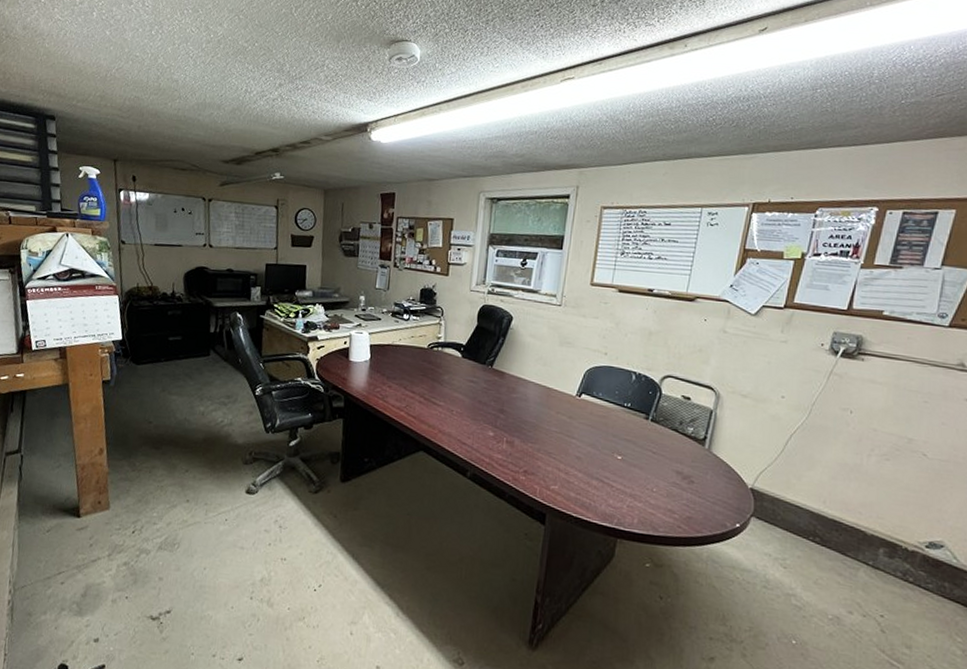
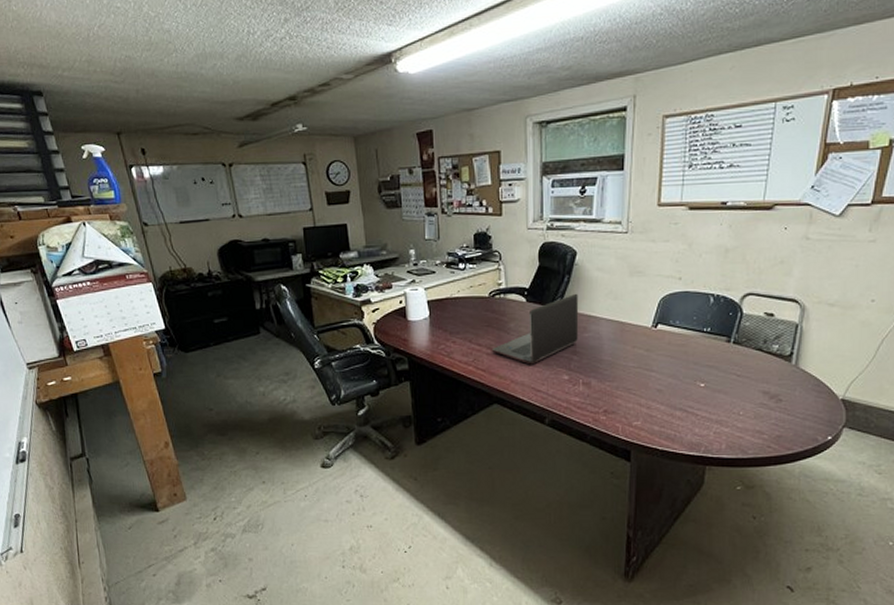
laptop computer: none [425,355,511,418] -> present [492,293,579,365]

